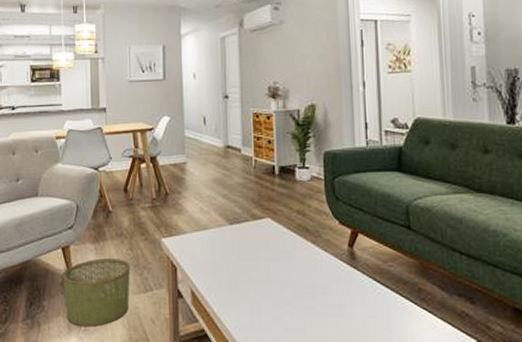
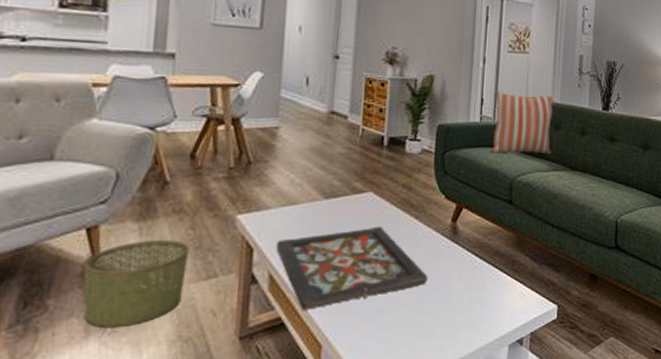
decorative tray: none [194,250,331,324] -> present [276,226,428,310]
pillow: none [379,113,450,178] -> present [490,91,555,155]

